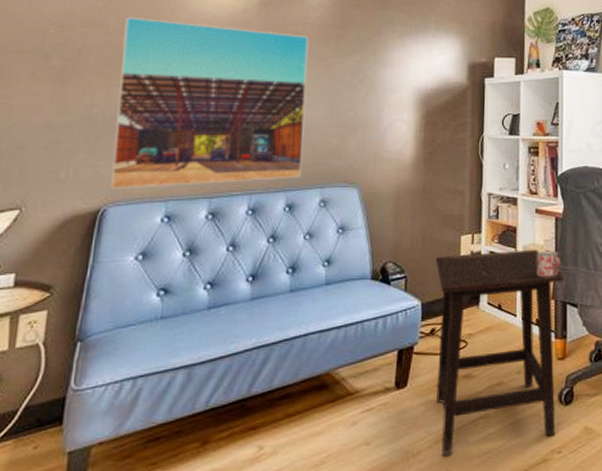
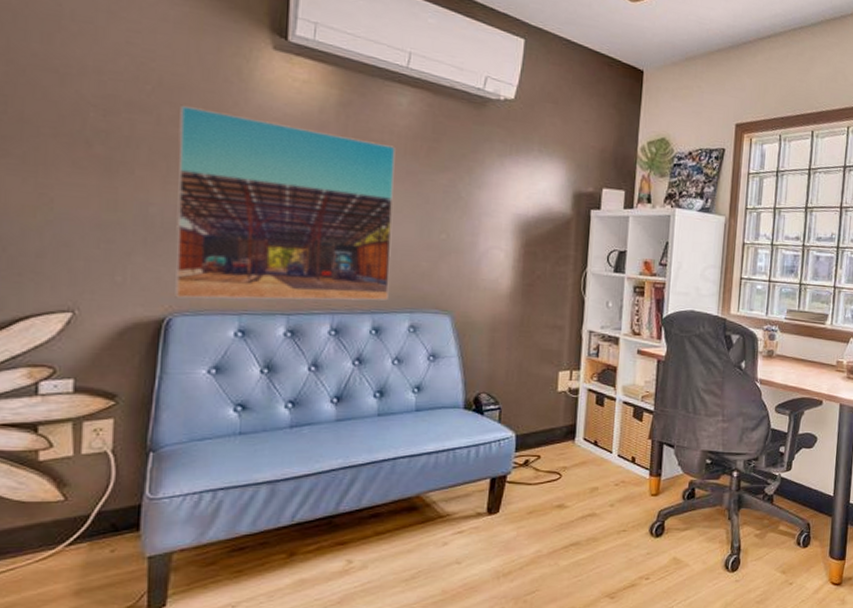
side table: present [436,249,564,456] -> none [528,389,663,577]
mug: present [536,250,560,277] -> none [634,391,660,418]

